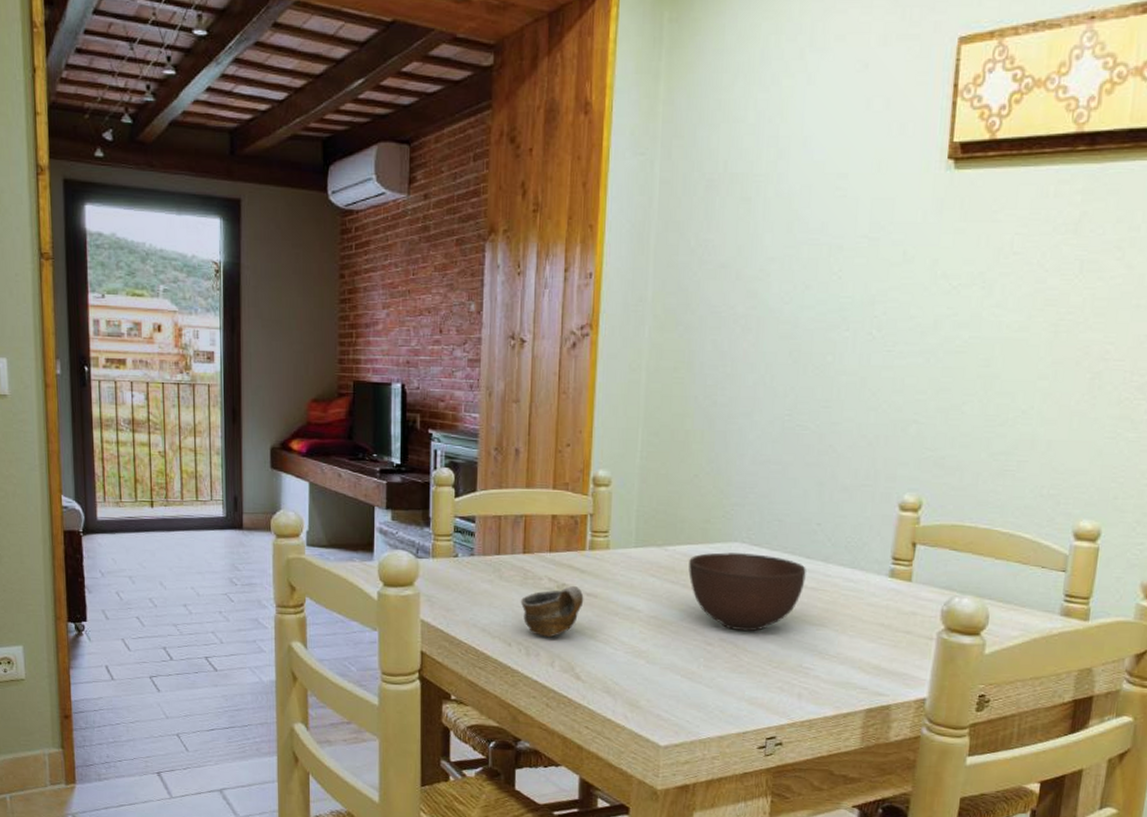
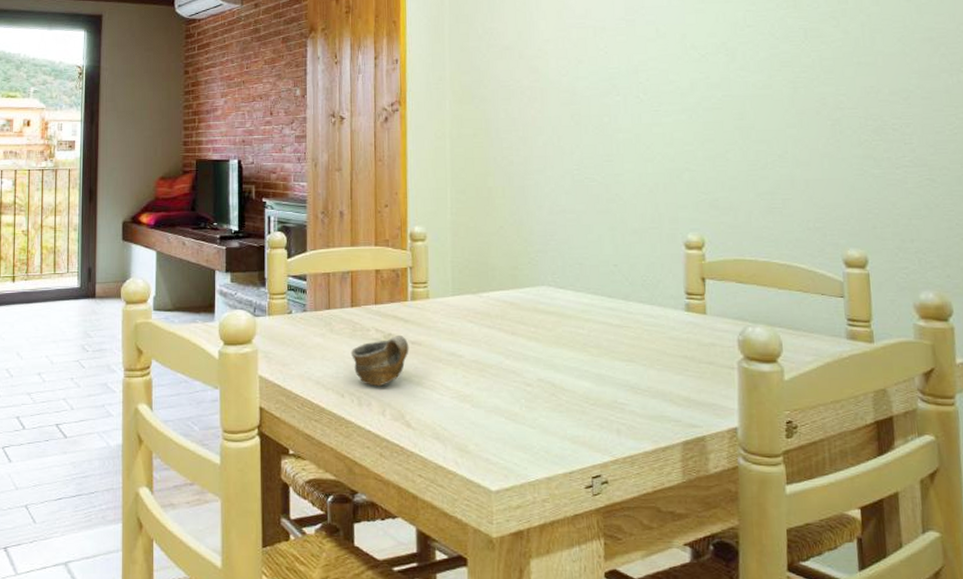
bowl: present [688,552,806,632] -> none [502,296,610,371]

